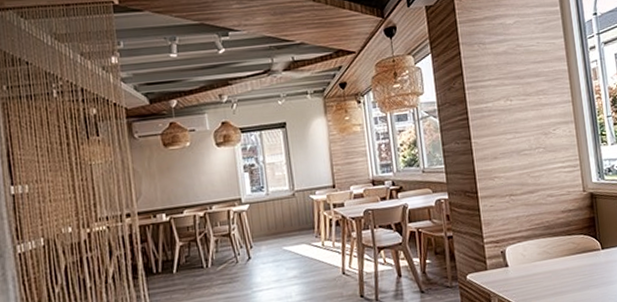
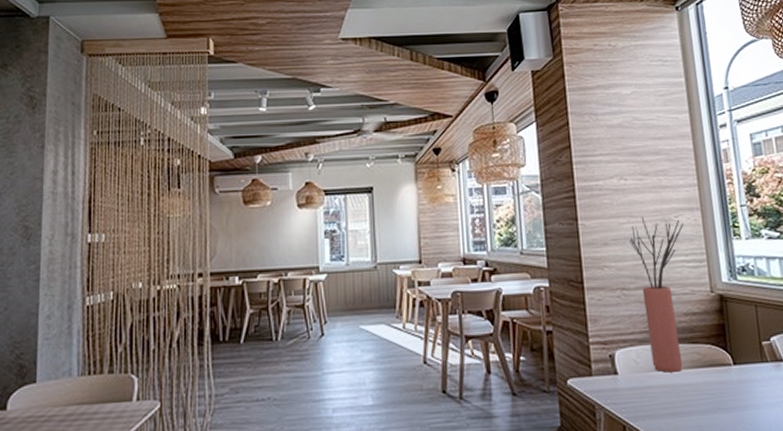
vase: none [516,132,562,261] -> present [630,217,684,373]

